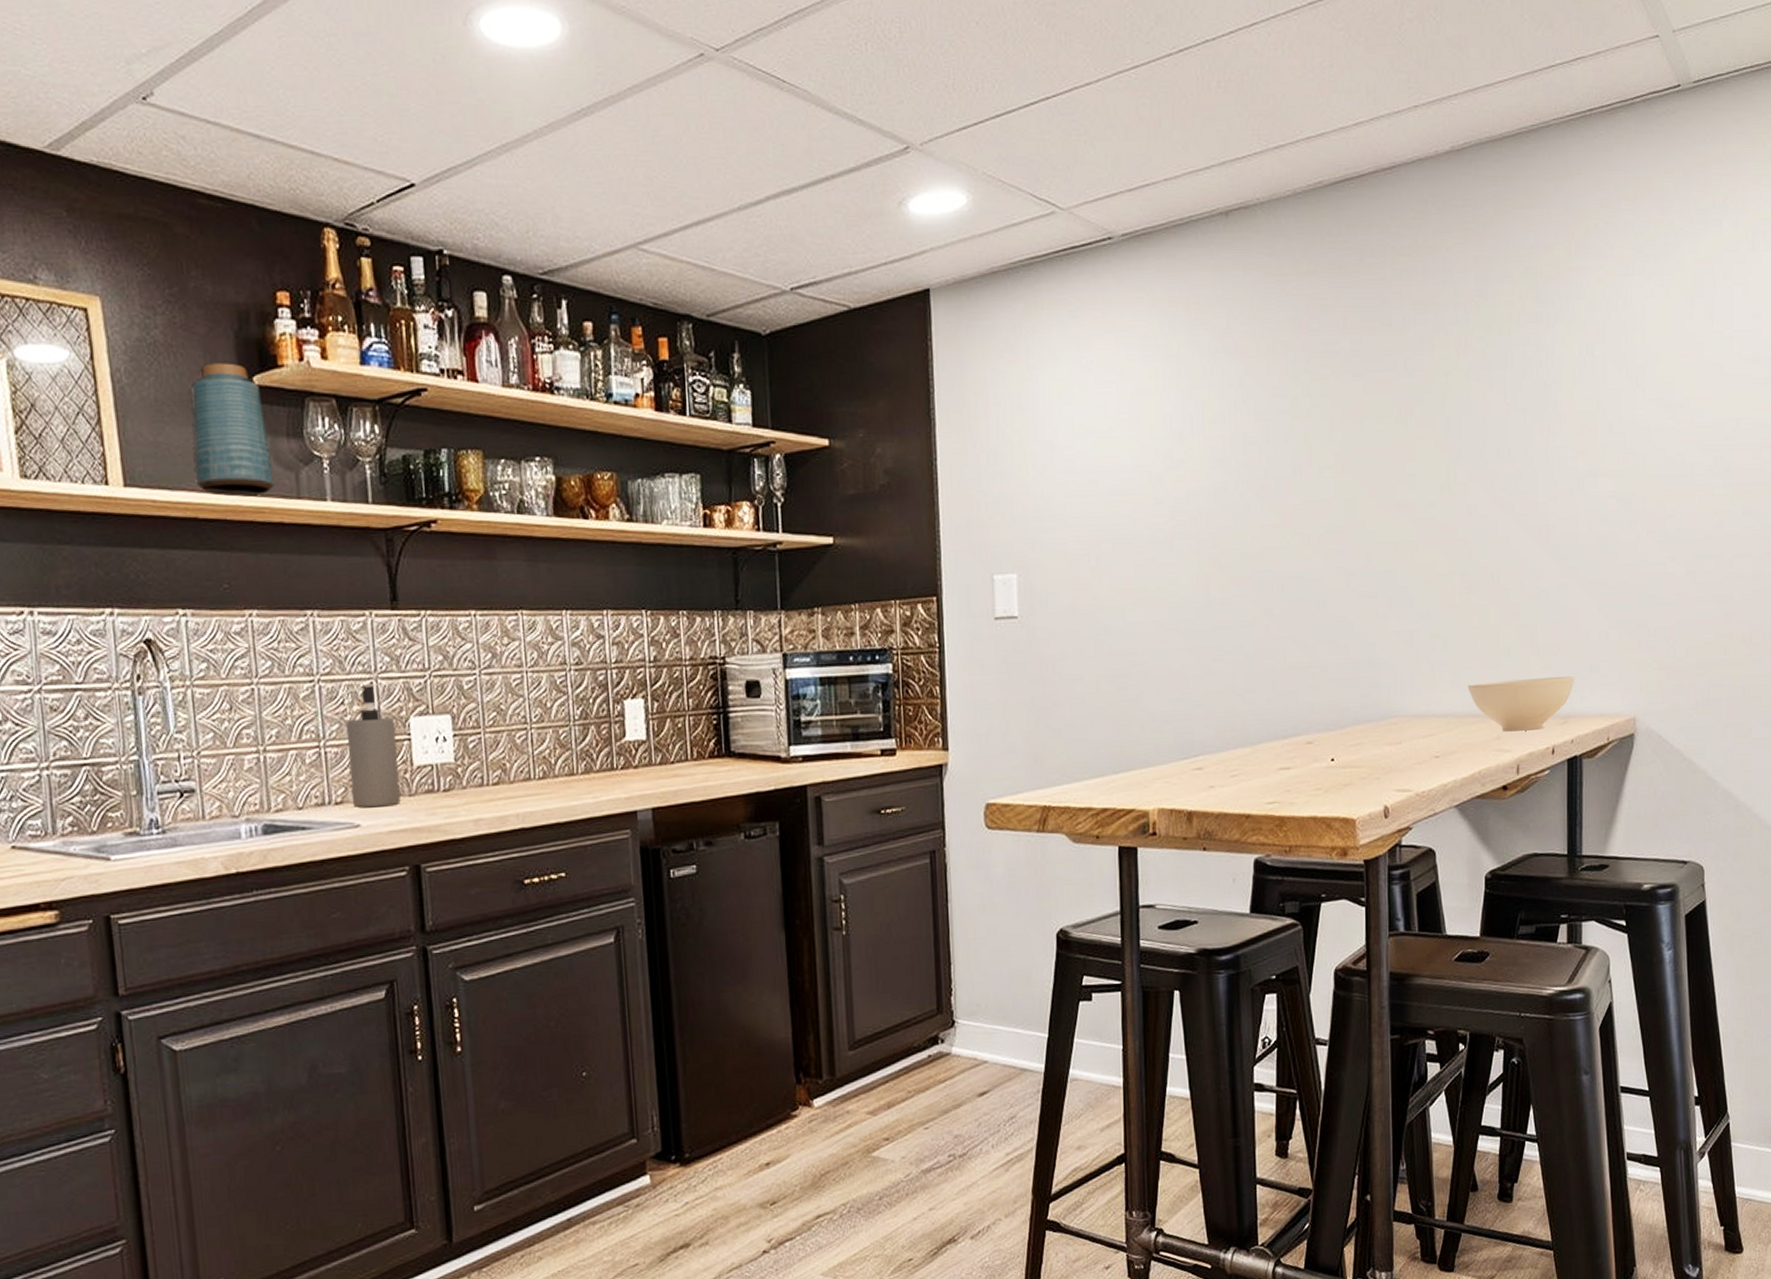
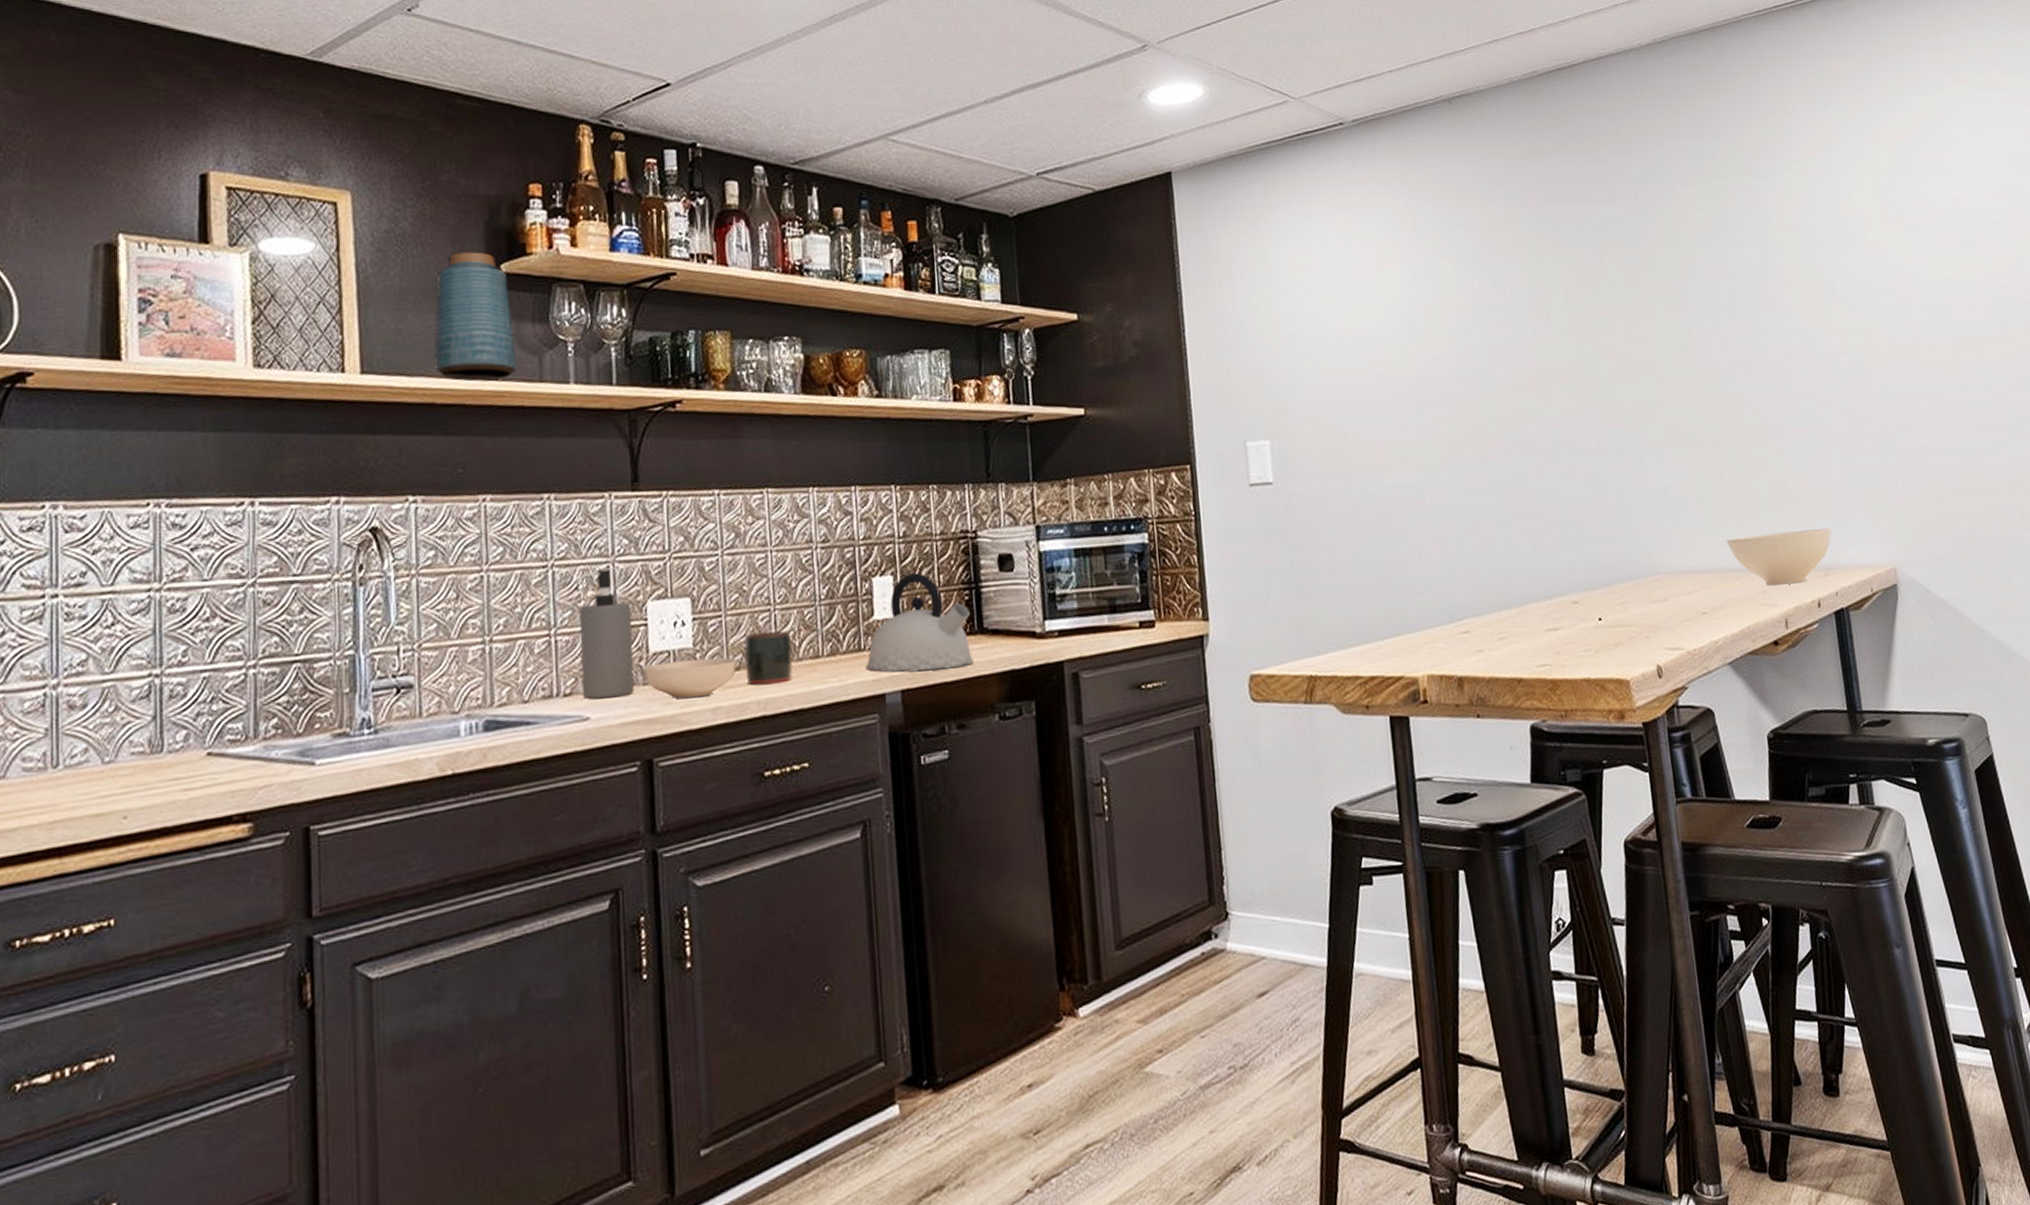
bowl: none [407,772,498,810] -> present [641,657,738,699]
mug: none [502,749,549,800] -> present [743,630,793,686]
kettle: none [619,696,721,792] -> present [866,572,973,673]

